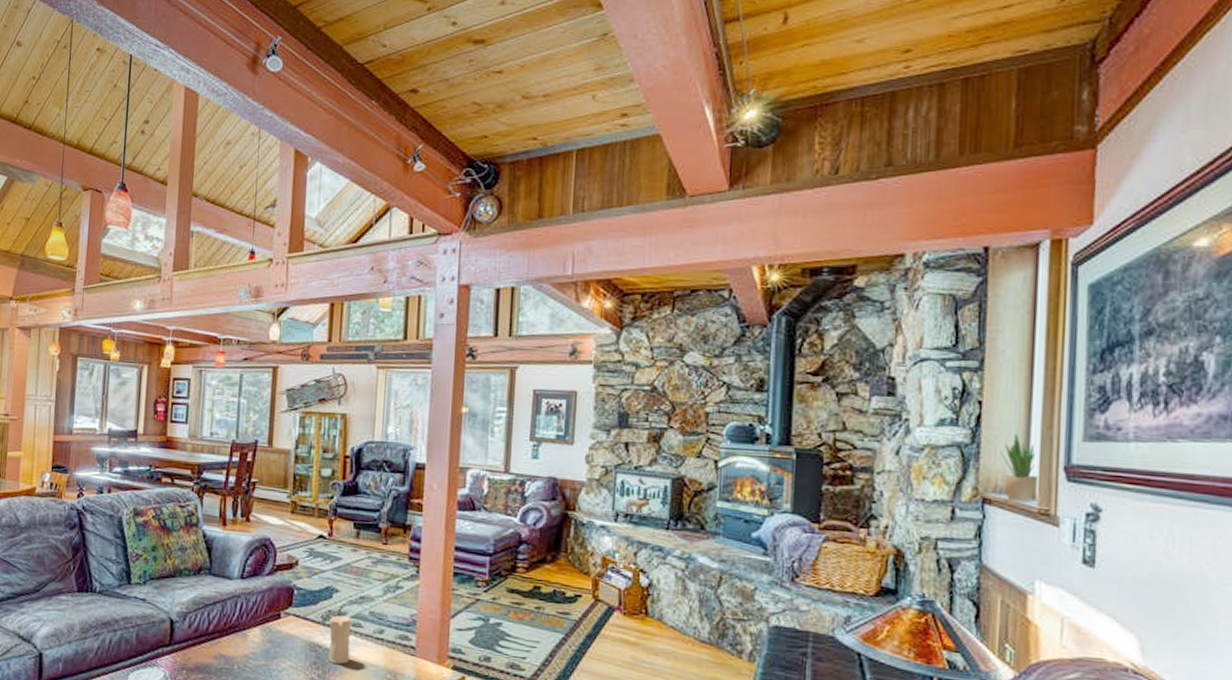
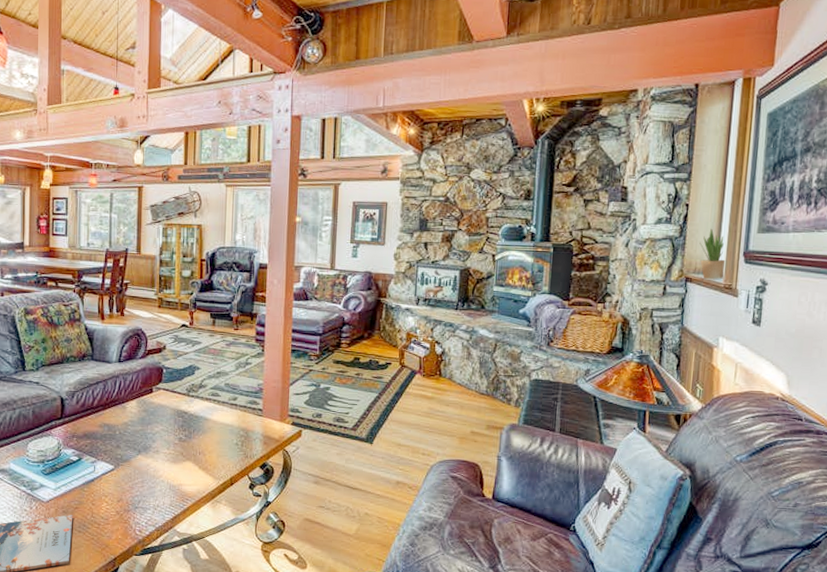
candle: present [327,615,352,664] -> none [192,388,211,426]

